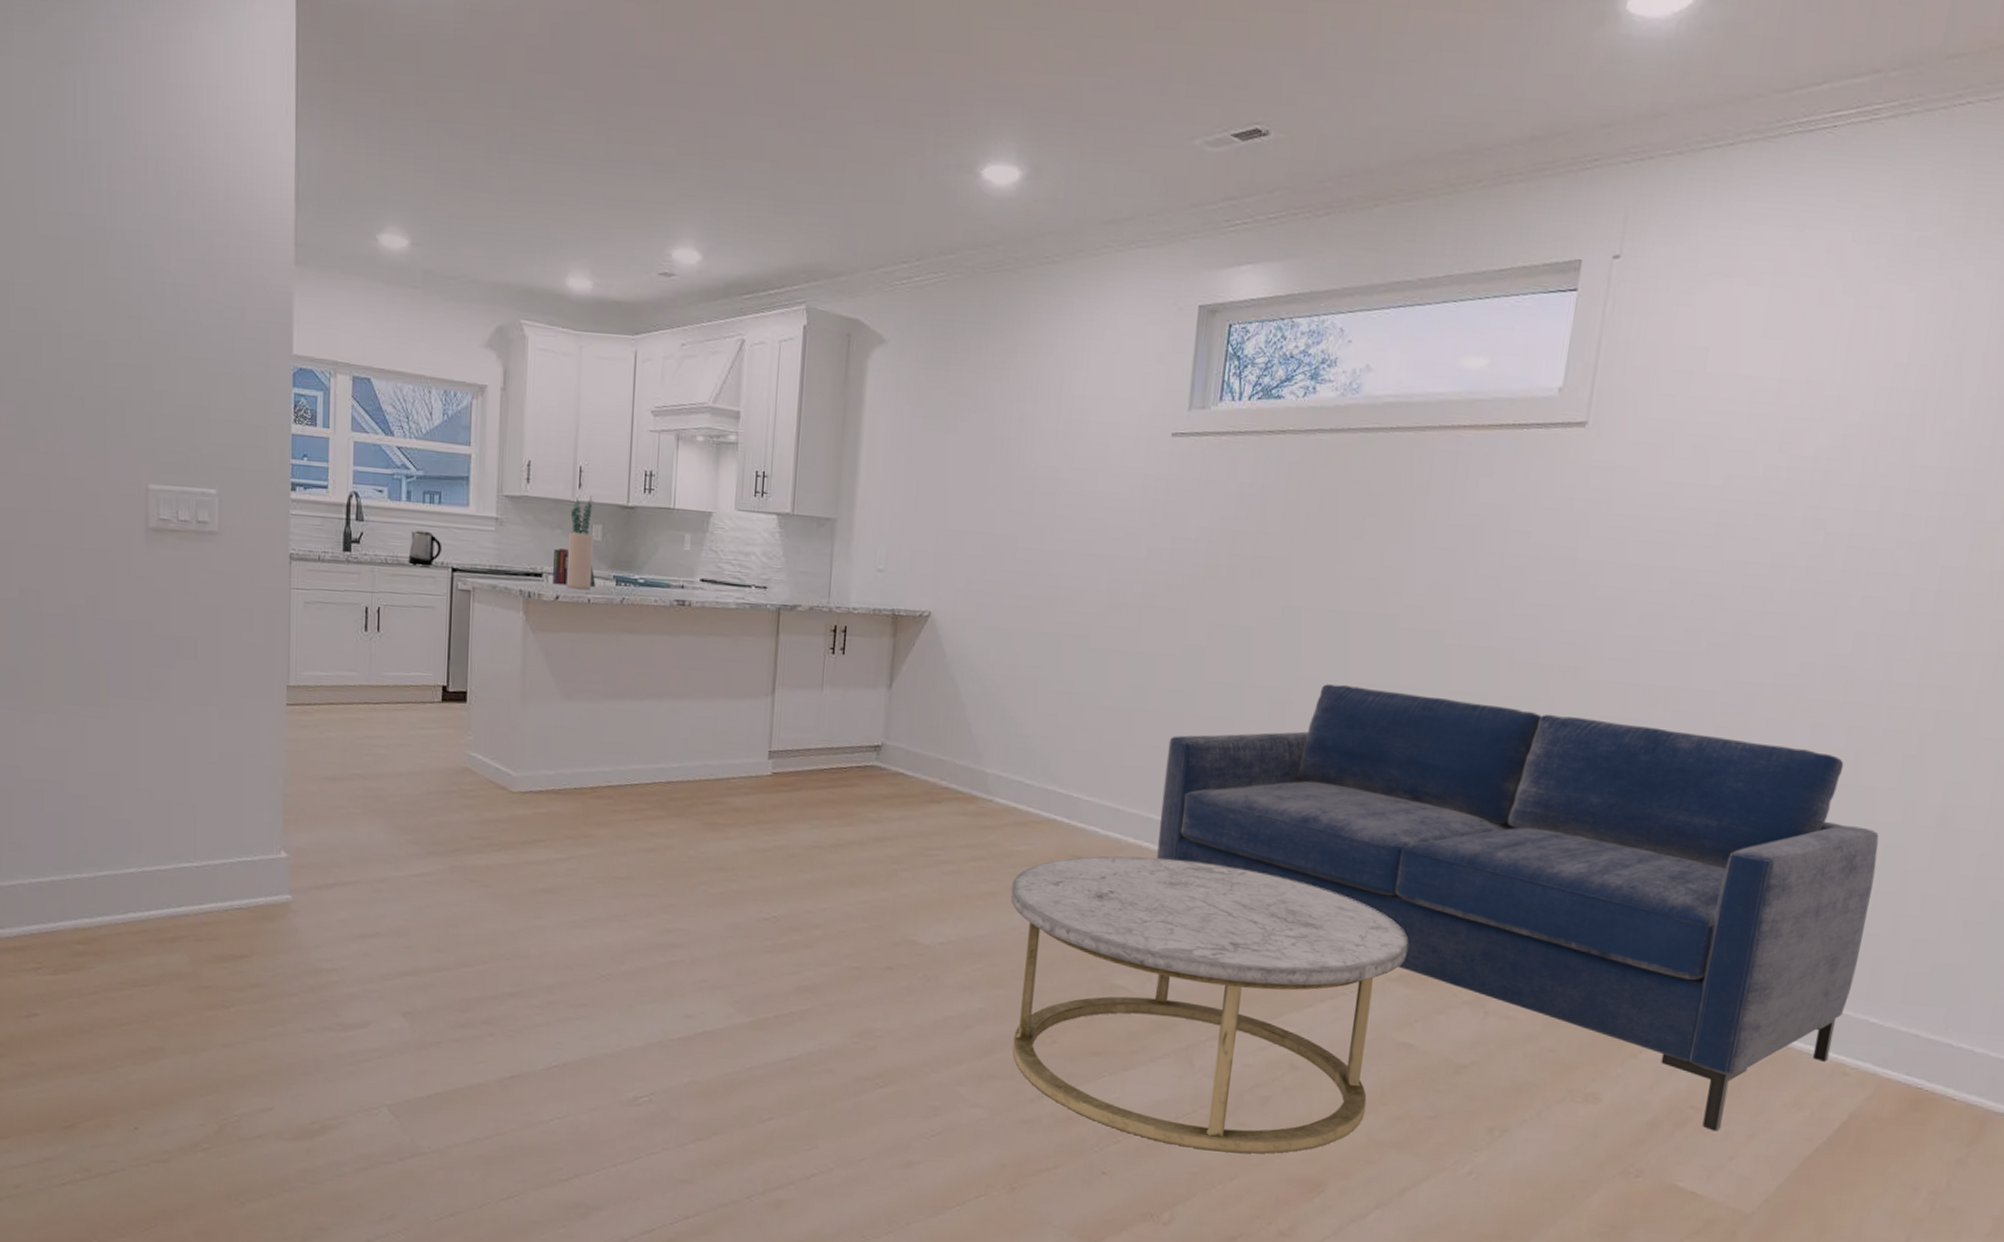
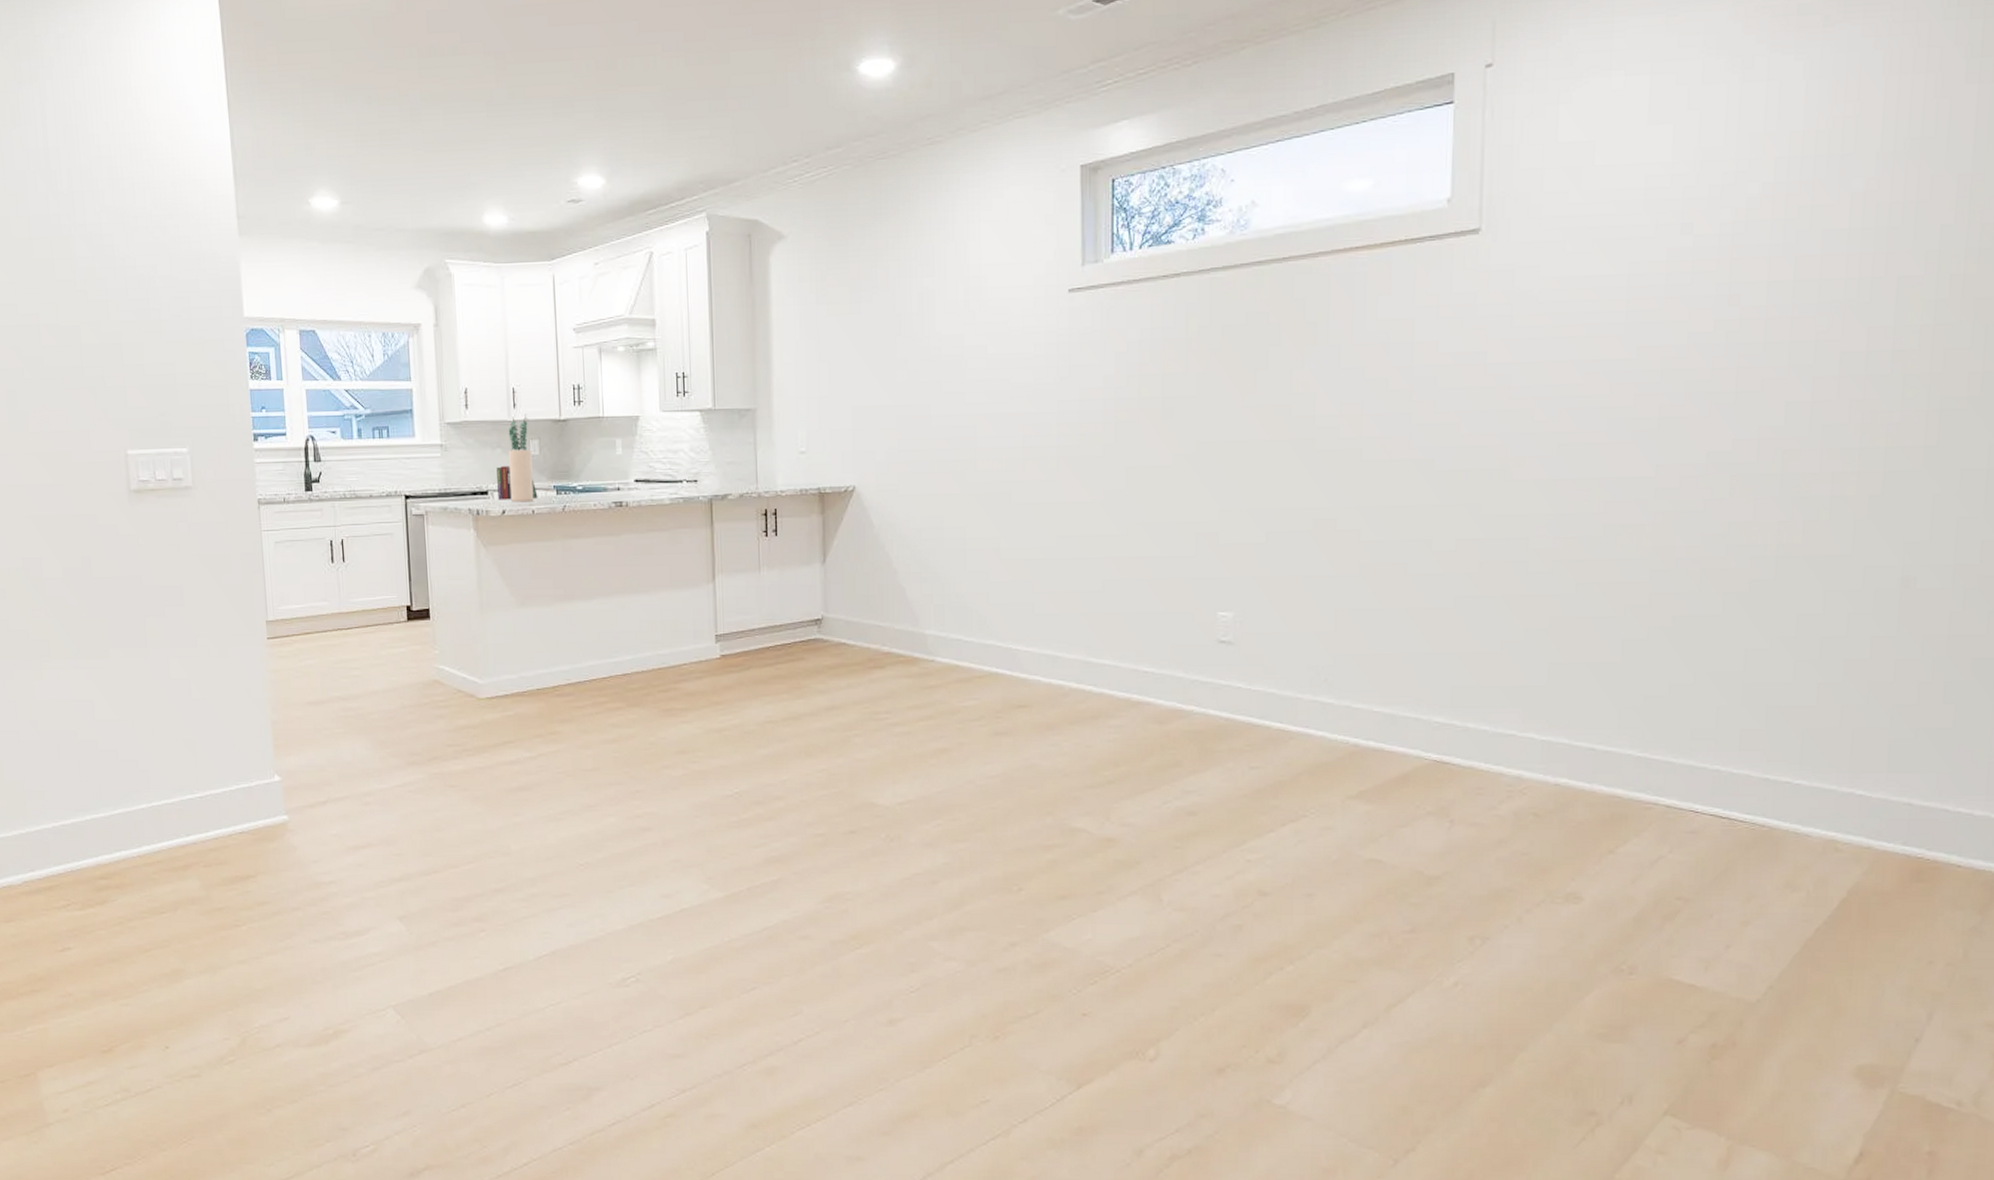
kettle: present [408,530,443,567] -> none [364,464,395,497]
coffee table: present [1010,856,1408,1154] -> none [961,700,1363,984]
sofa: present [1156,684,1879,1131] -> none [1100,511,1841,920]

